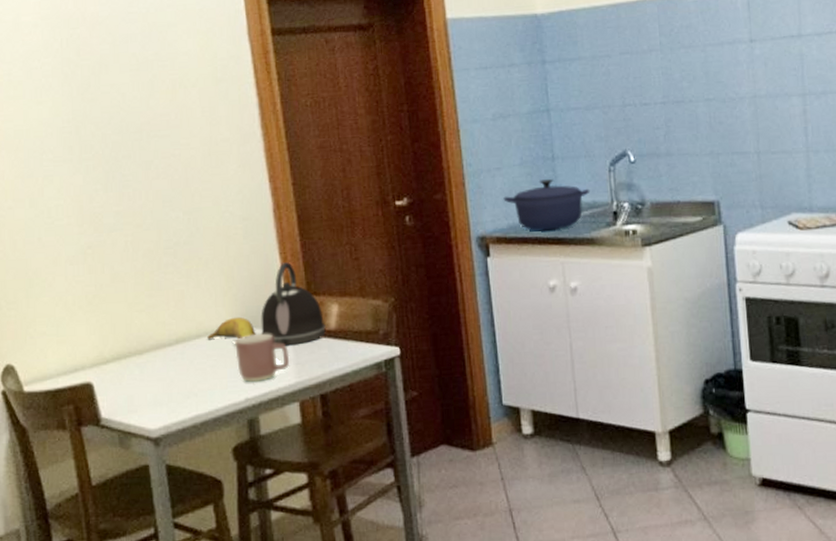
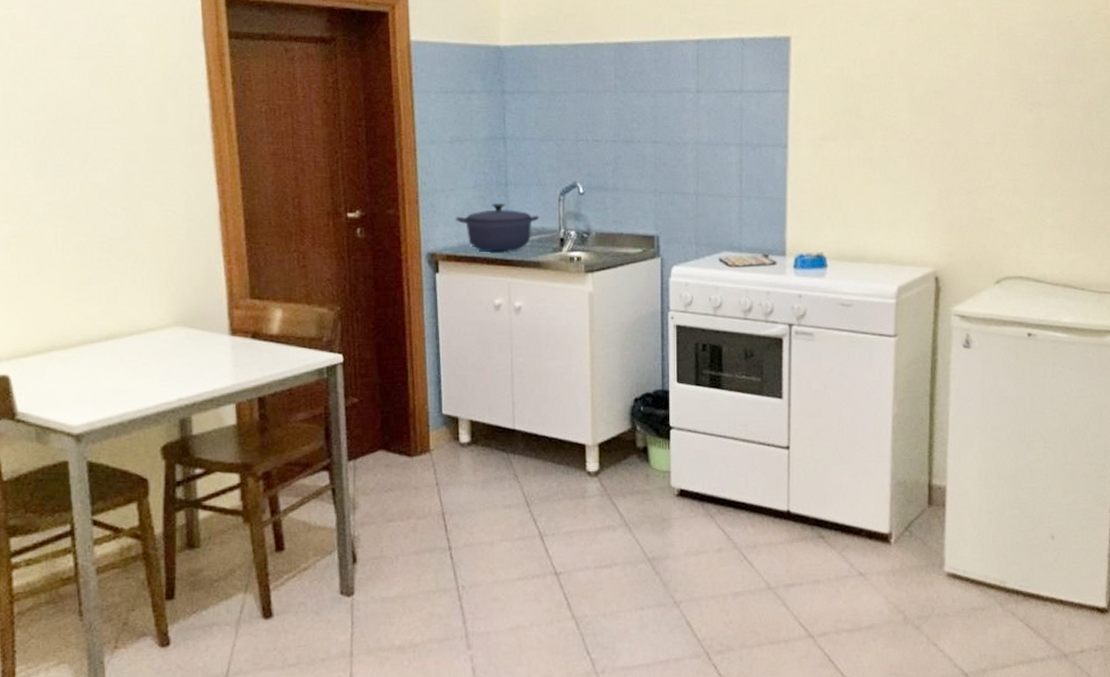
fruit: present [207,316,256,340] -> none [140,316,194,339]
mug: present [234,333,290,382] -> none [169,334,228,382]
kettle: present [261,262,326,346] -> none [199,265,268,348]

